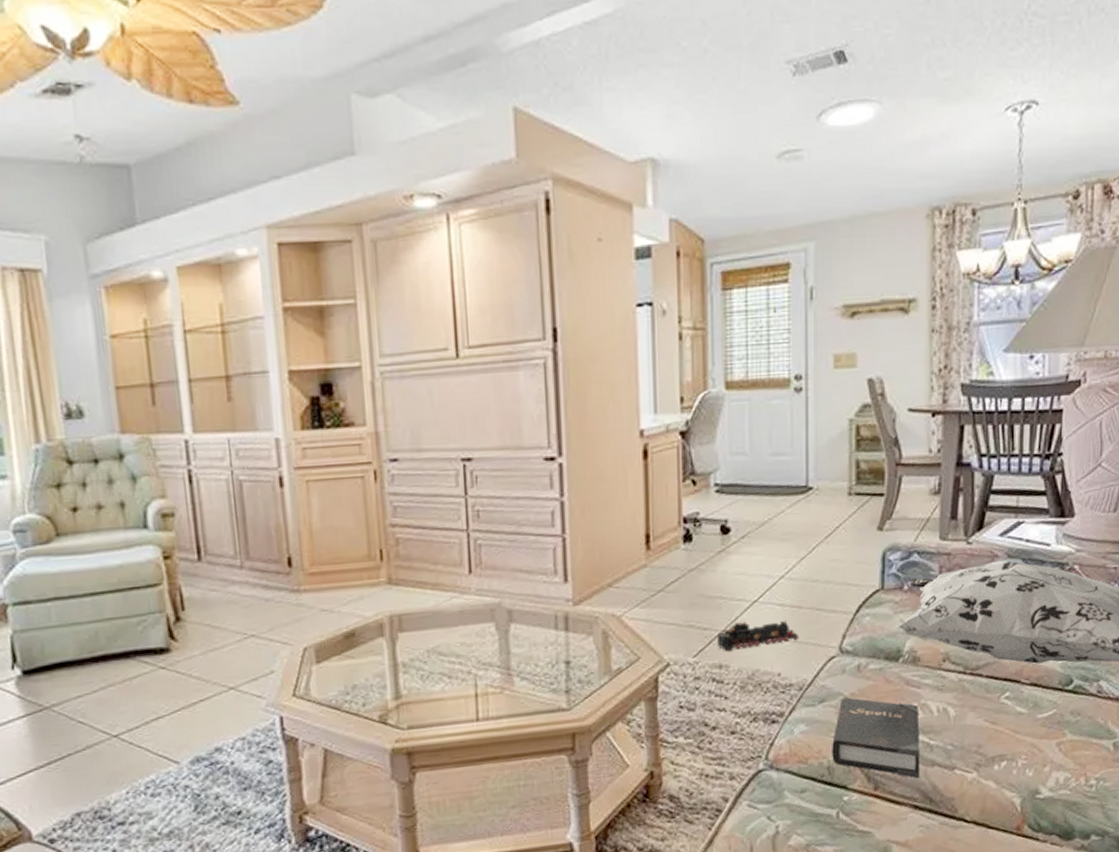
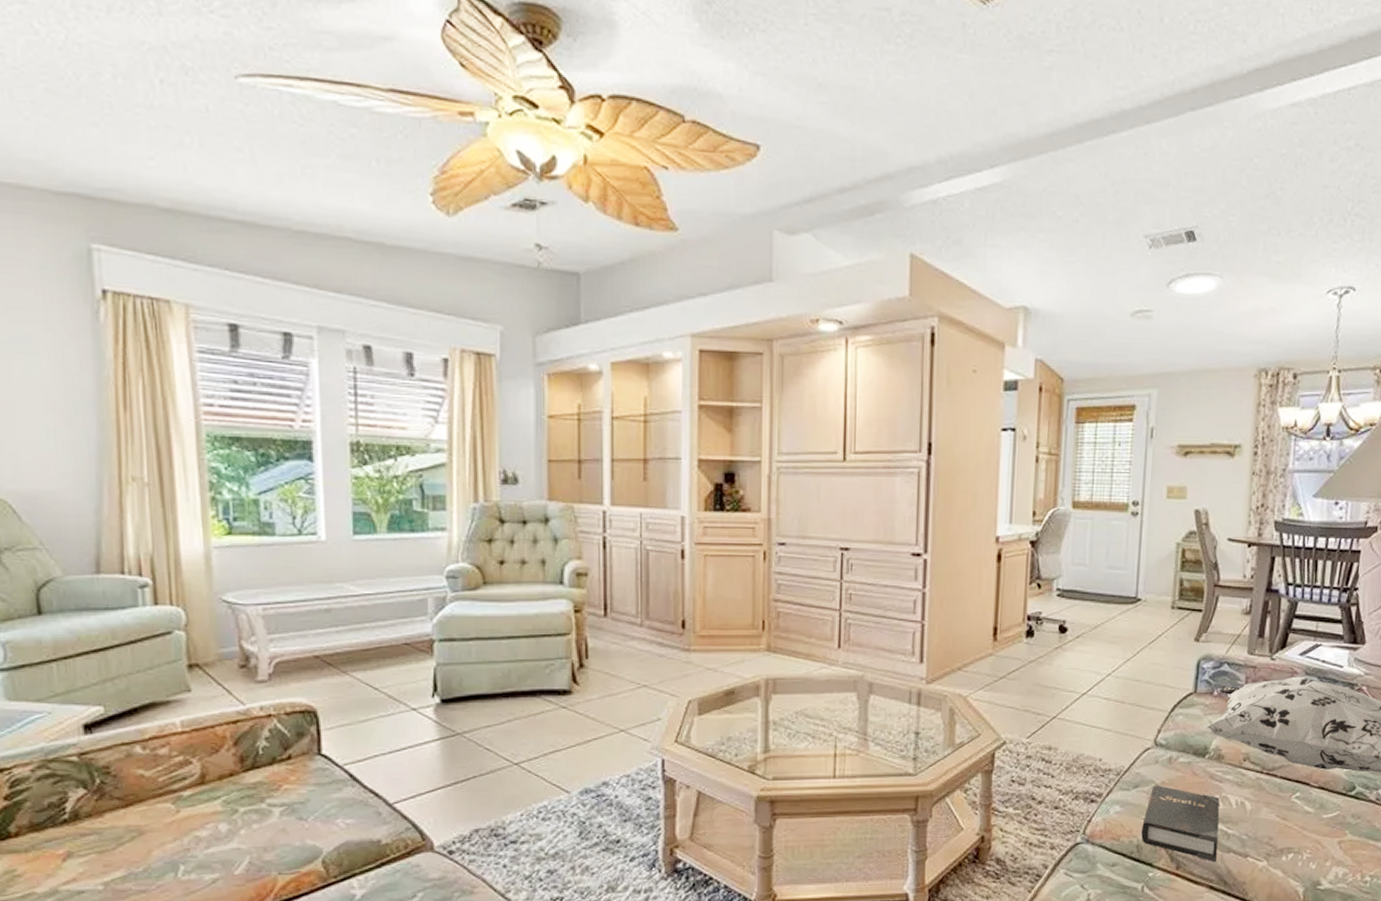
toy train: present [716,621,800,651] -> none [1048,711,1121,735]

